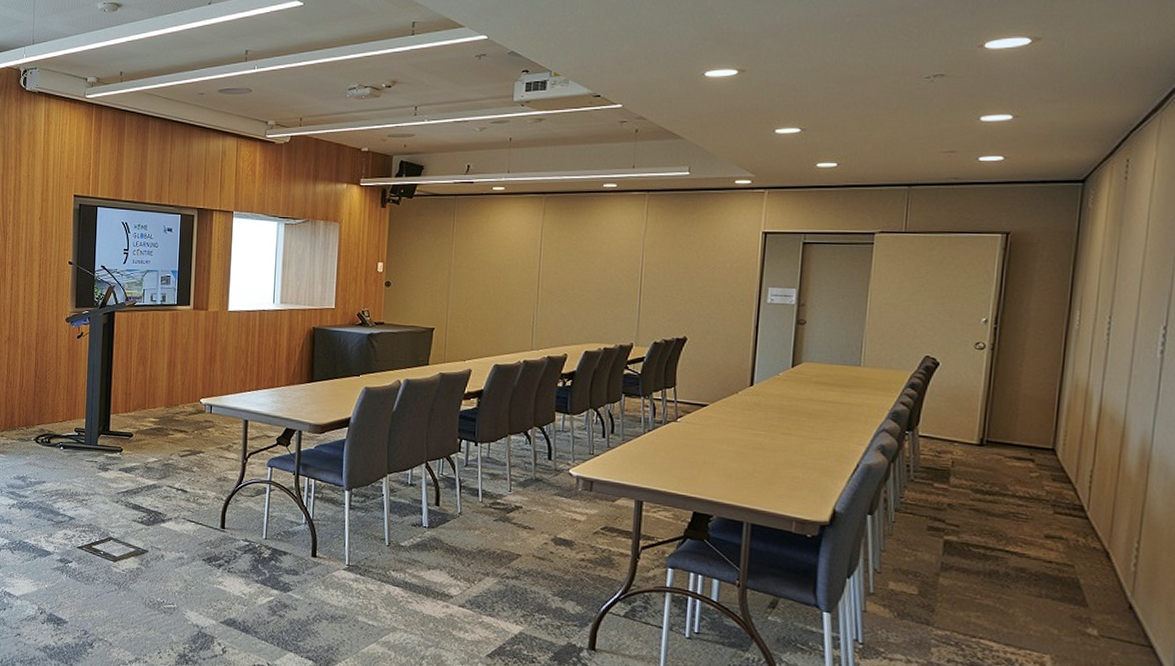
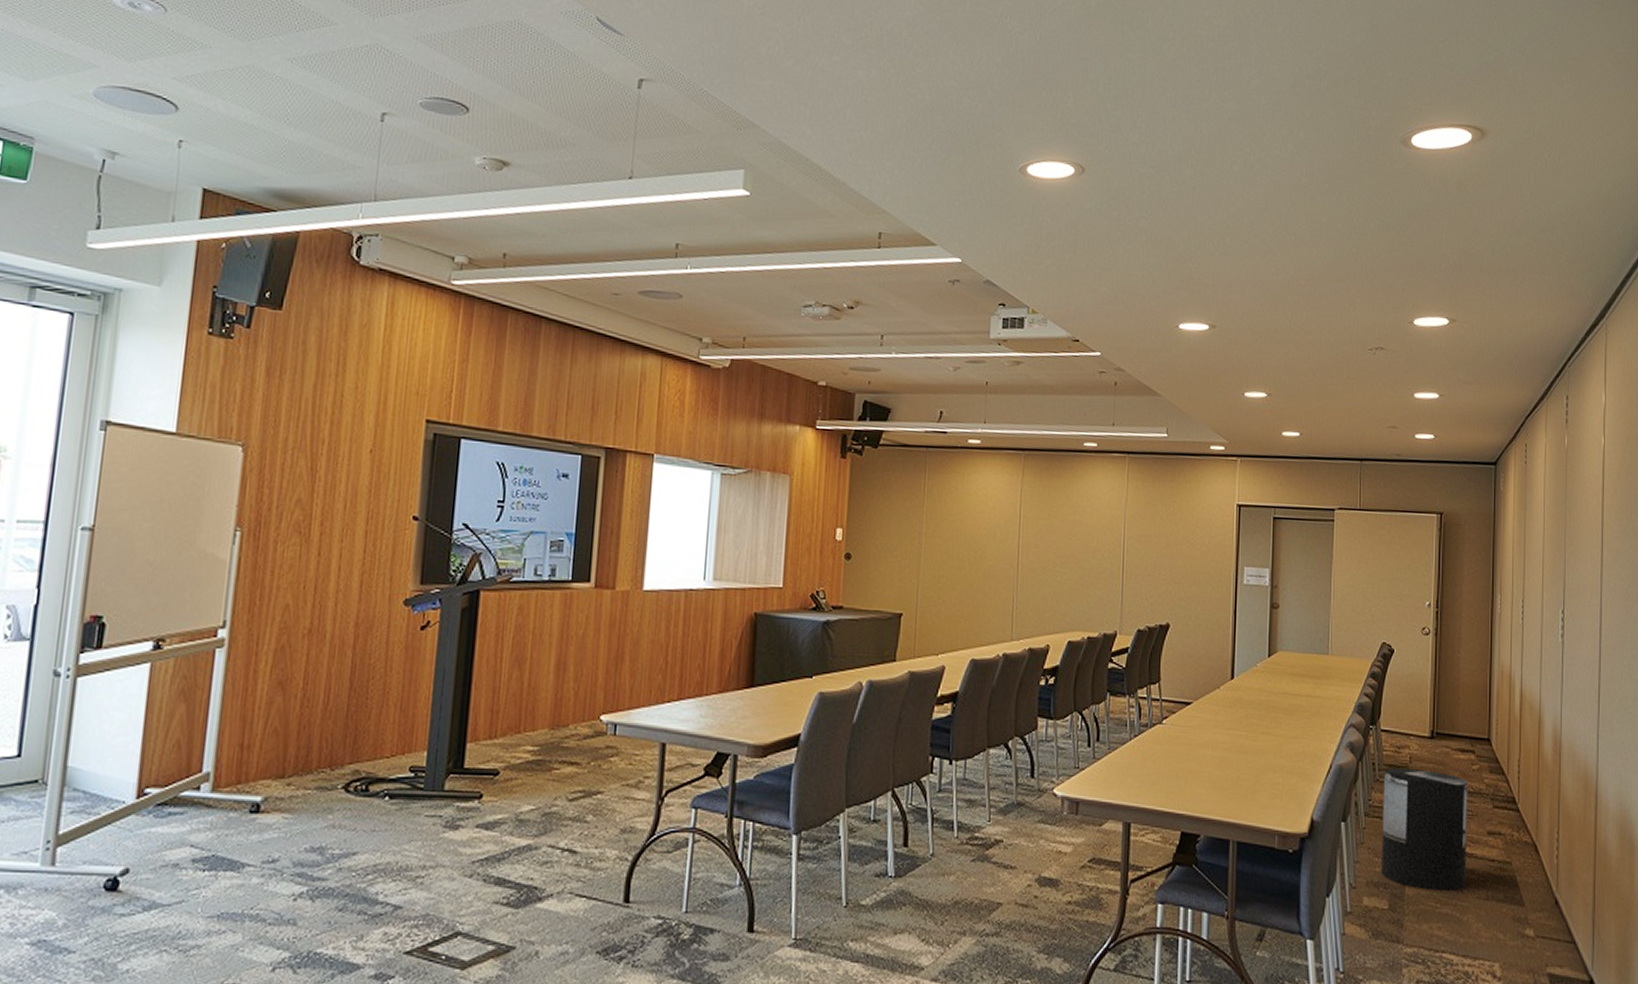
trash can: none [910,470,1024,586] -> present [1380,767,1468,892]

